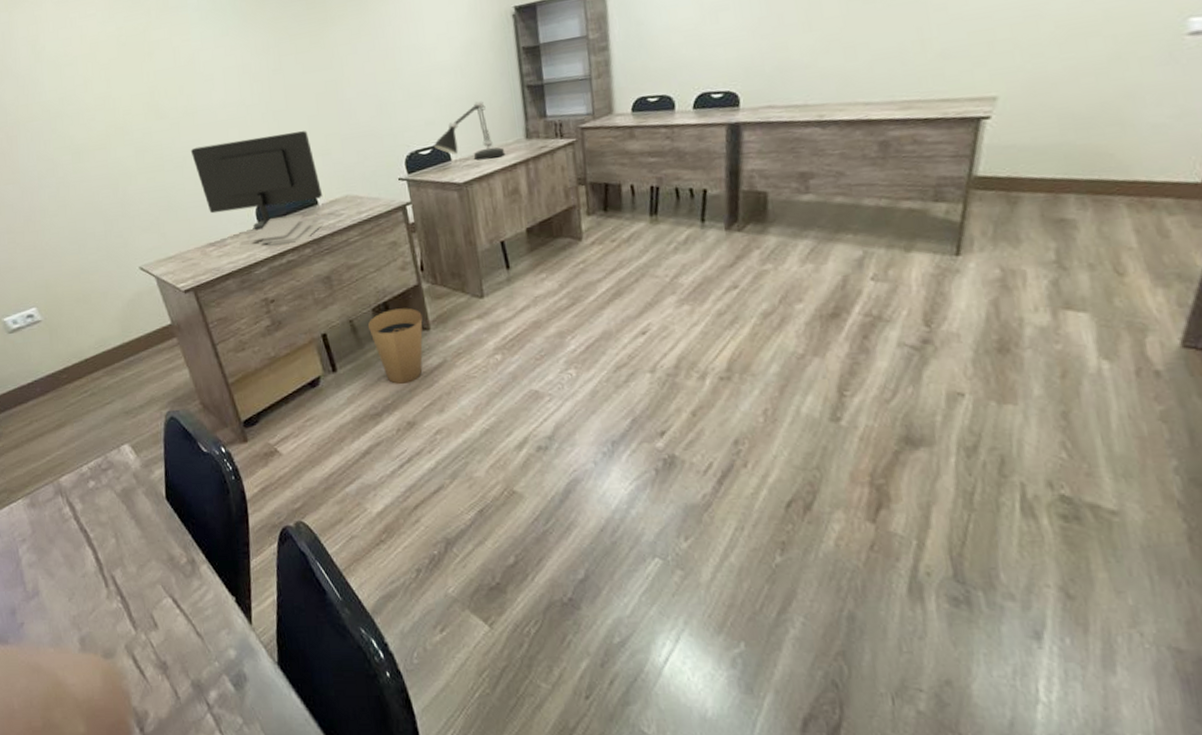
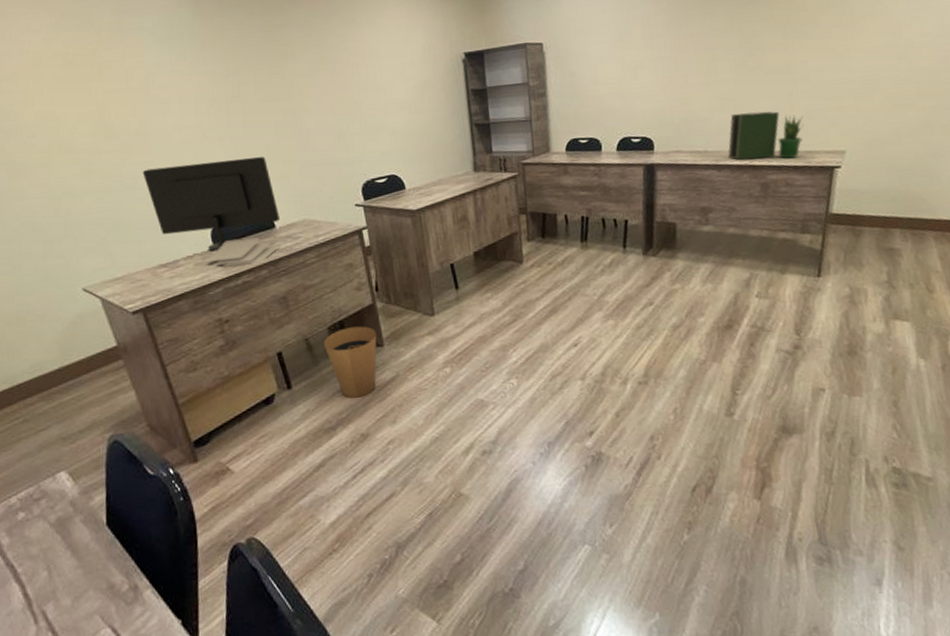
desk lamp: present [433,101,506,161] -> none [388,136,455,190]
binder: none [835,52,905,115] -> present [728,111,779,161]
planter: none [901,55,939,110] -> present [777,115,804,159]

